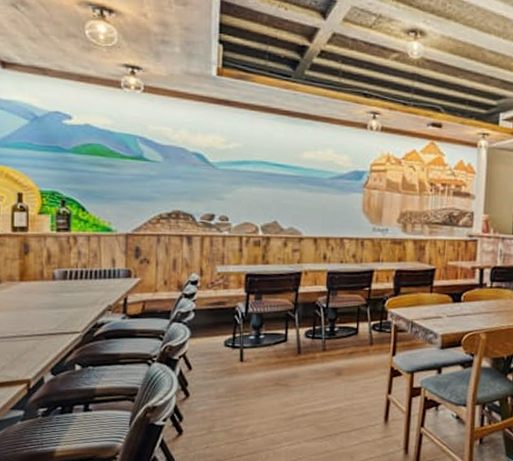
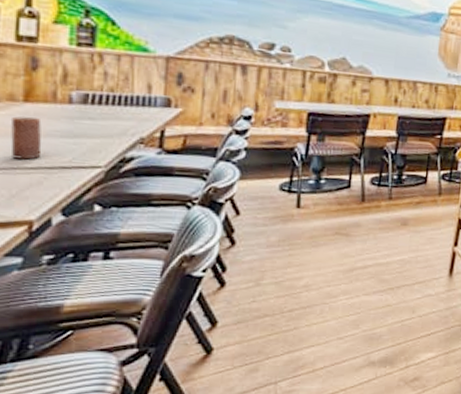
candle: none [12,293,34,329] -> present [11,116,42,160]

